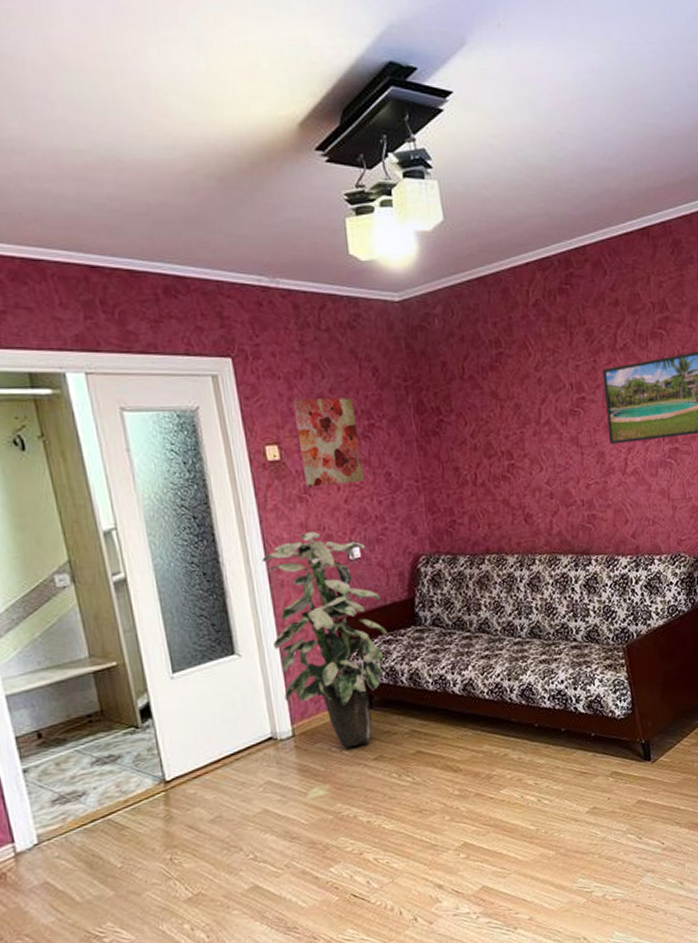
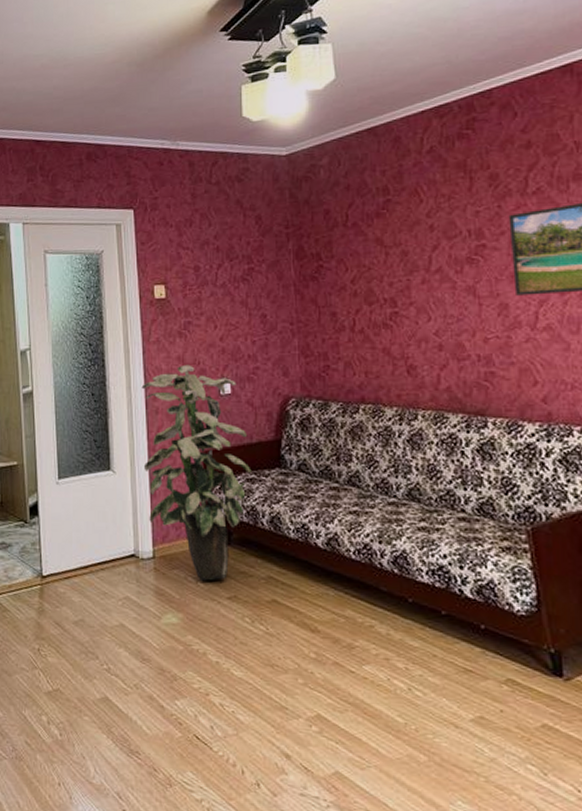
wall art: present [292,397,364,488] -> none [181,243,240,325]

